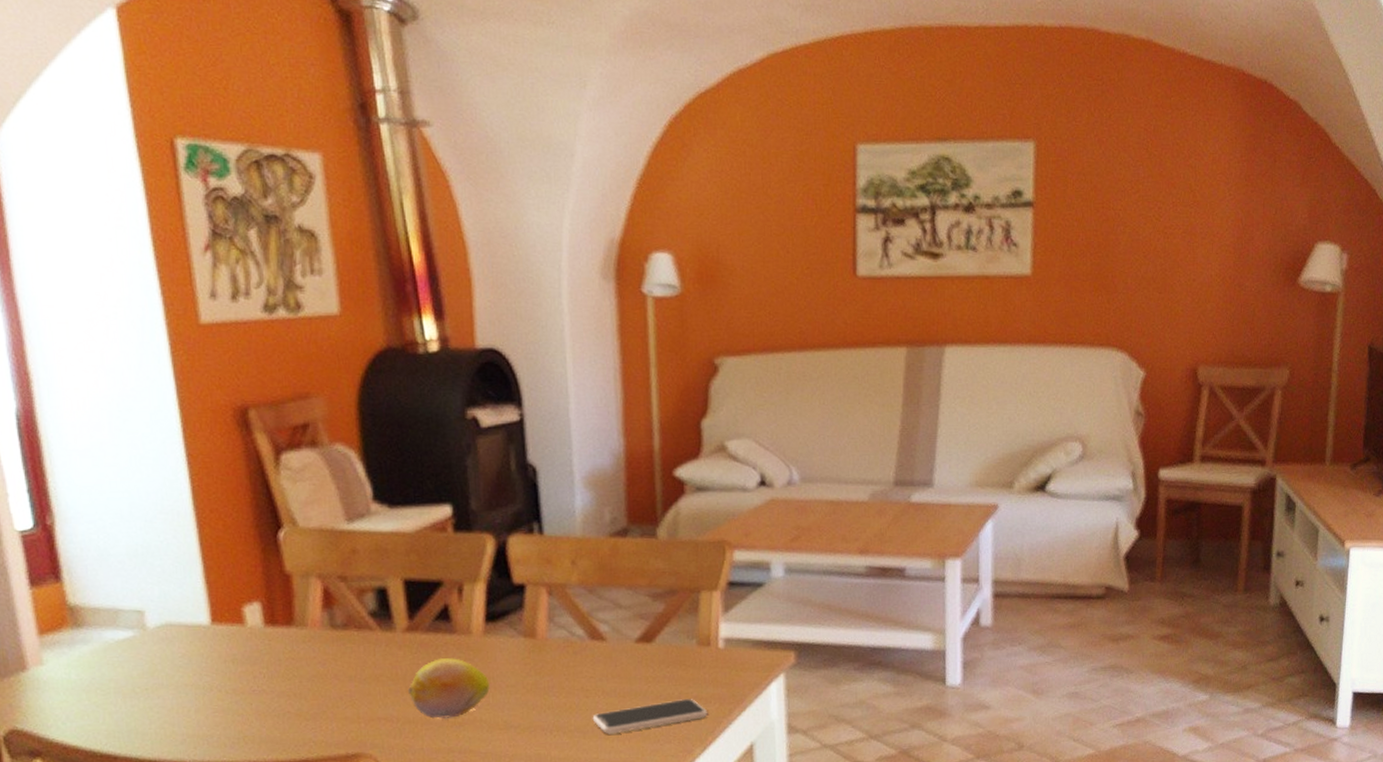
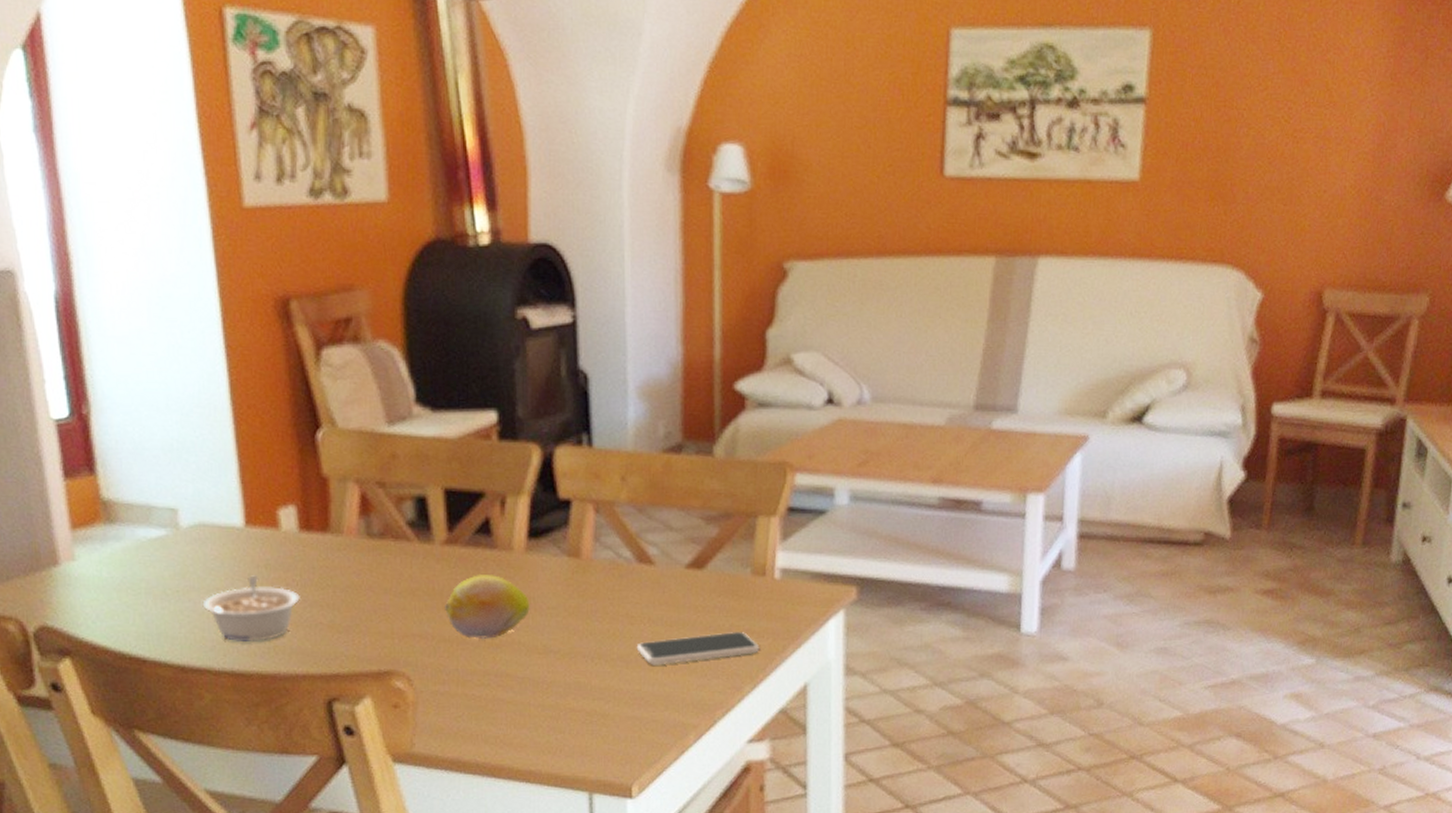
legume: none [171,670,268,734] -> present [202,575,300,641]

